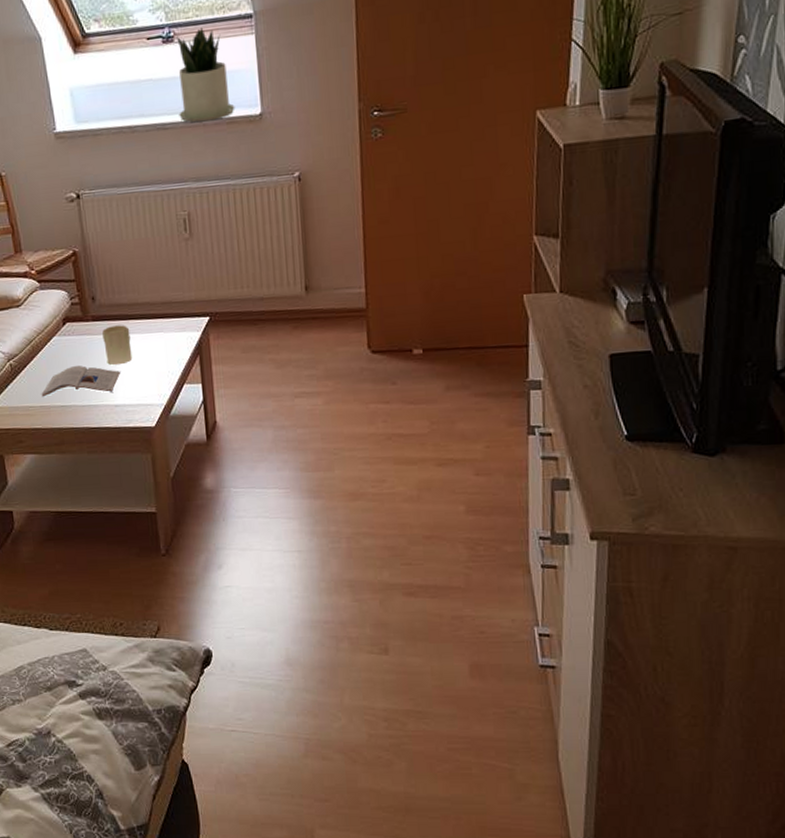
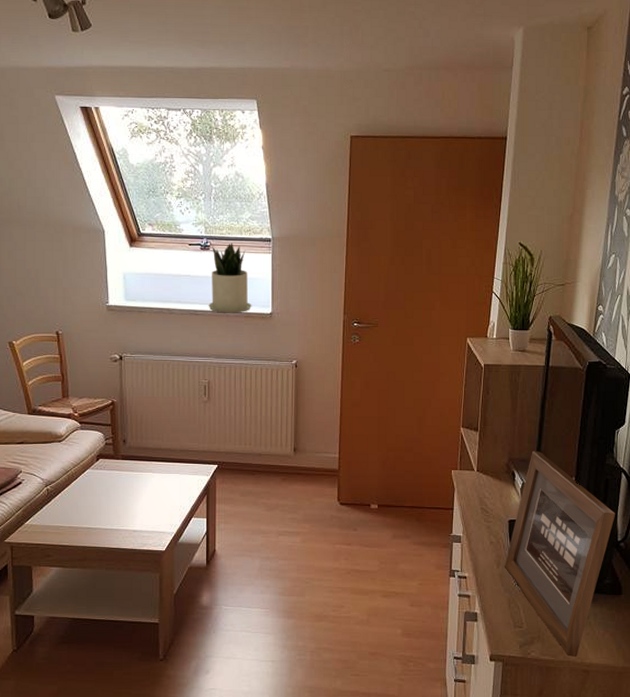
magazine: present [41,366,121,398] -> none [71,495,142,519]
candle: present [102,325,133,366] -> none [129,465,152,498]
picture frame: none [606,256,773,531] -> present [505,451,616,658]

